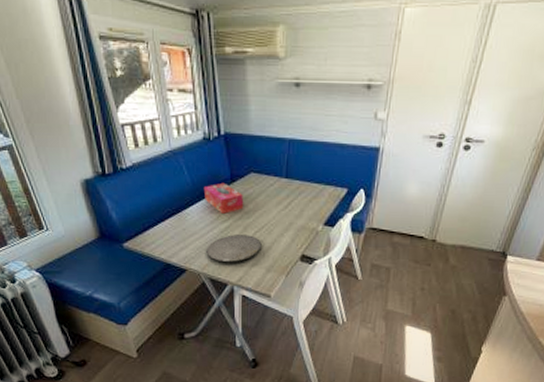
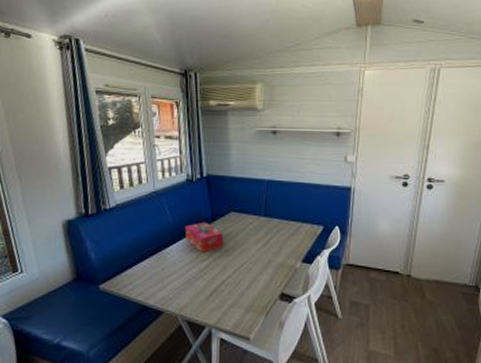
plate: present [206,235,262,263] -> none [184,273,241,304]

